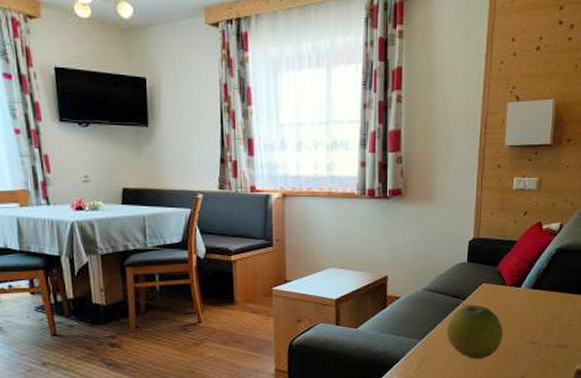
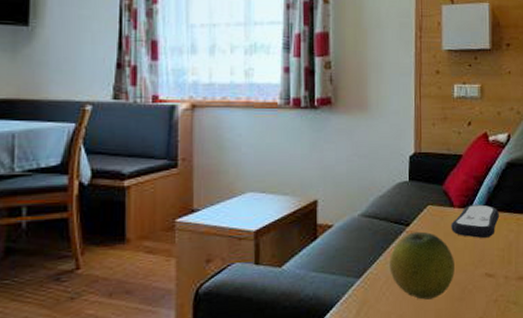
remote control: none [502,284,546,312] -> present [451,204,499,238]

